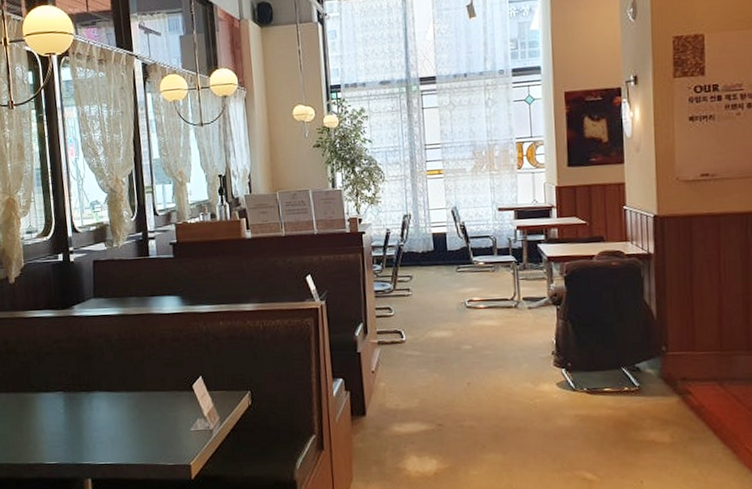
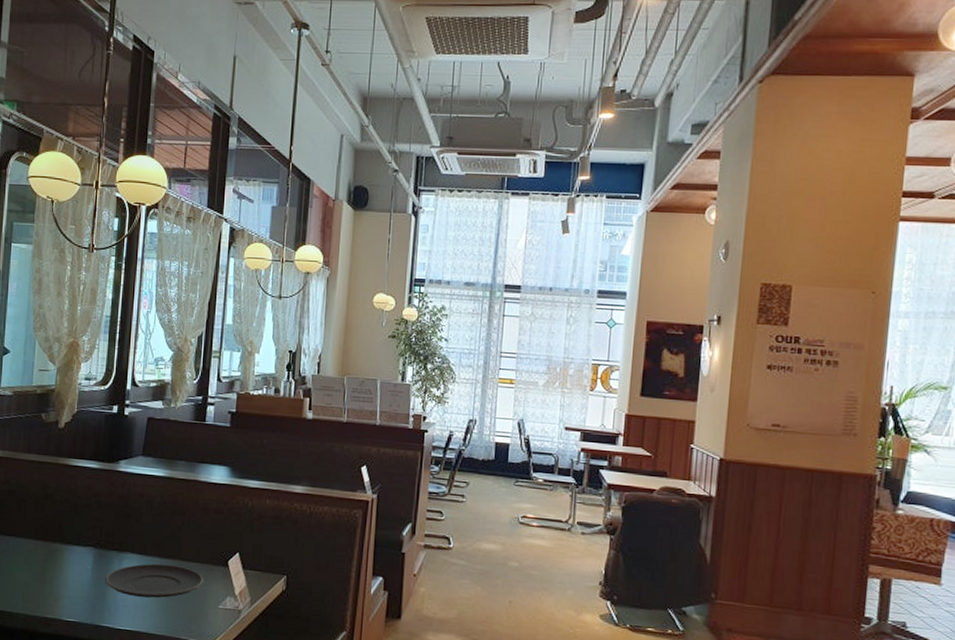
plate: none [78,397,173,432] -> present [105,563,204,598]

